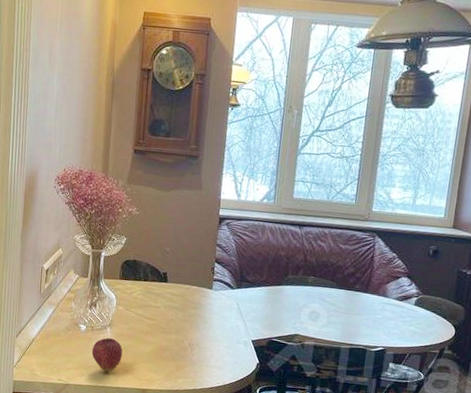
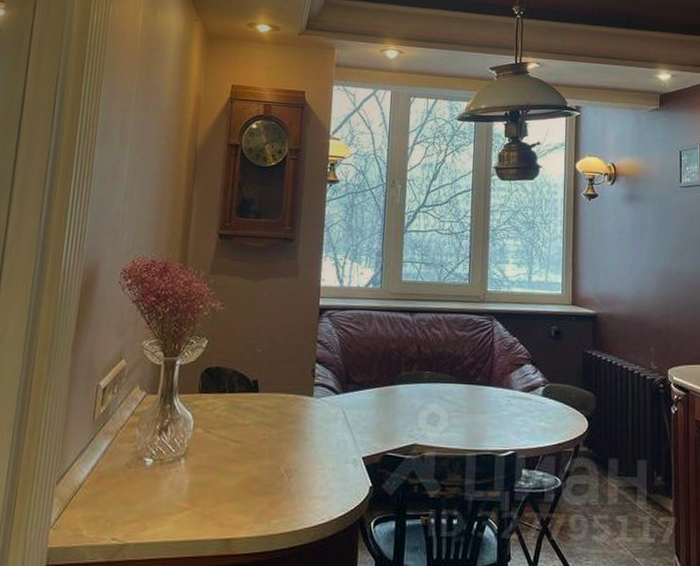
fruit: present [91,337,123,372] -> none [159,472,201,519]

